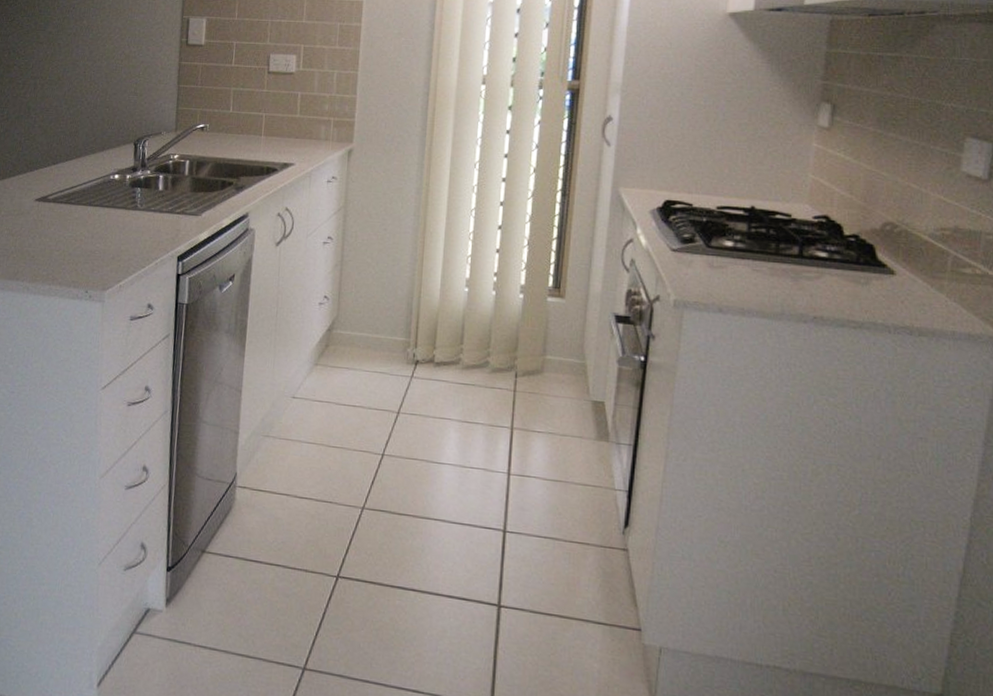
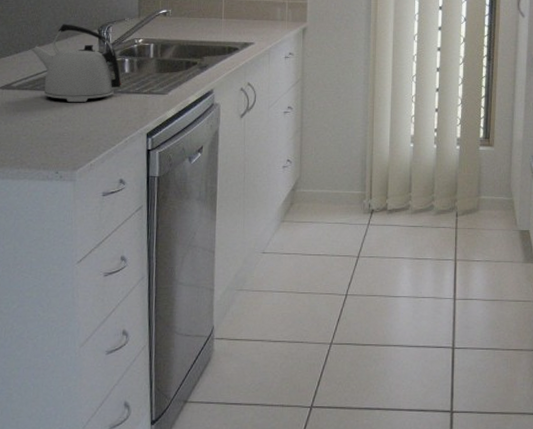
kettle: none [68,135,155,219] -> present [31,23,121,102]

